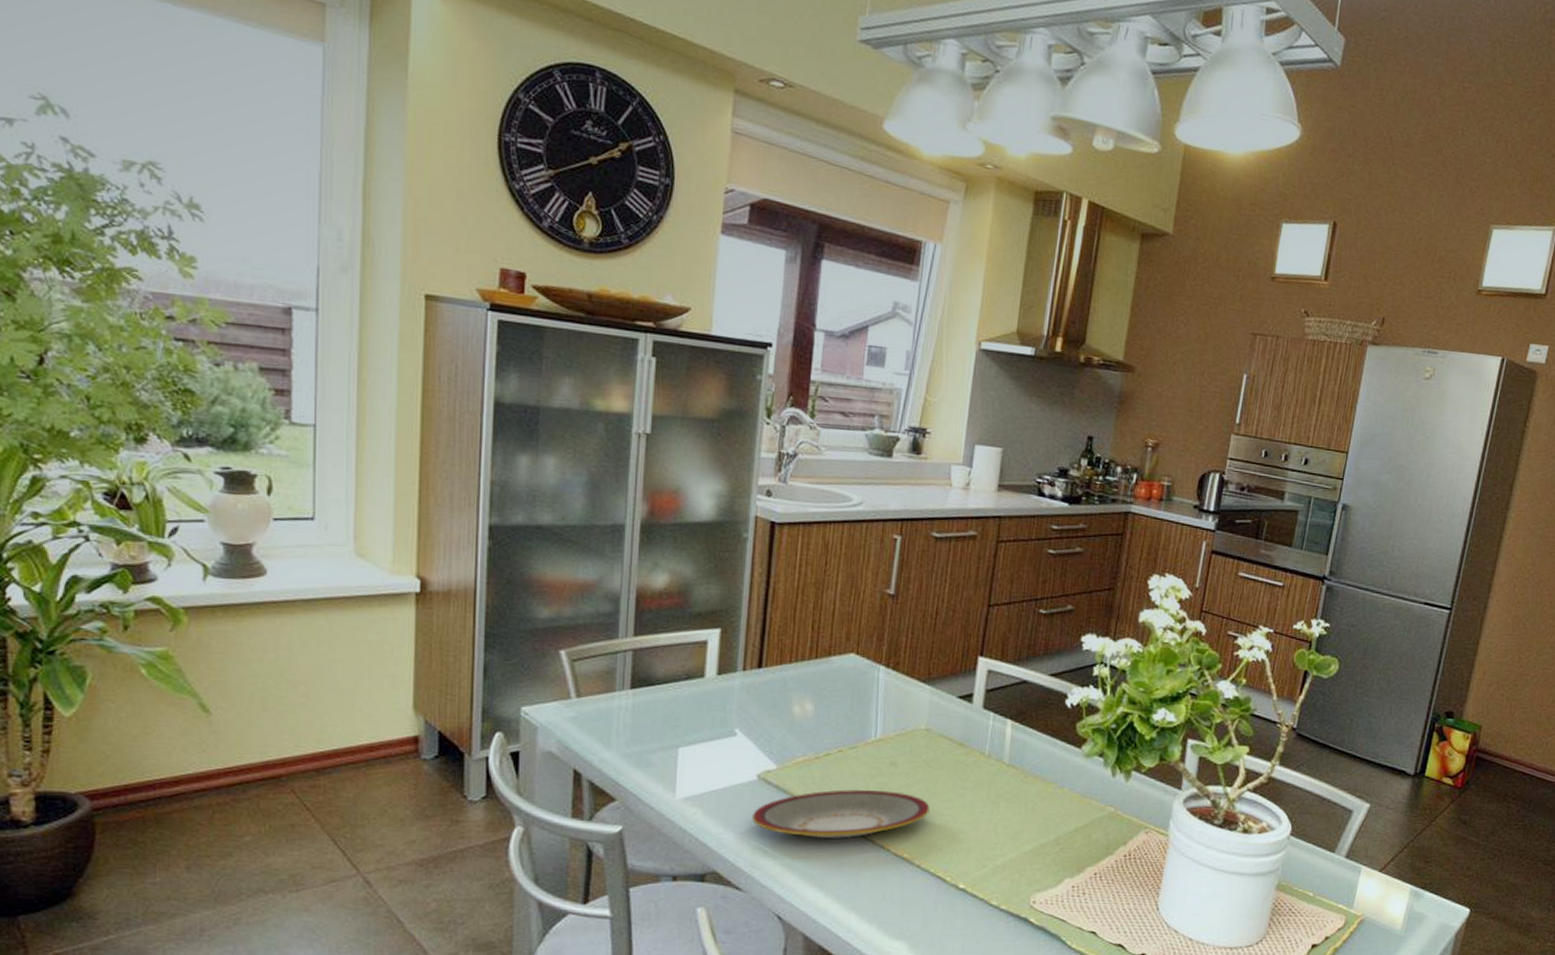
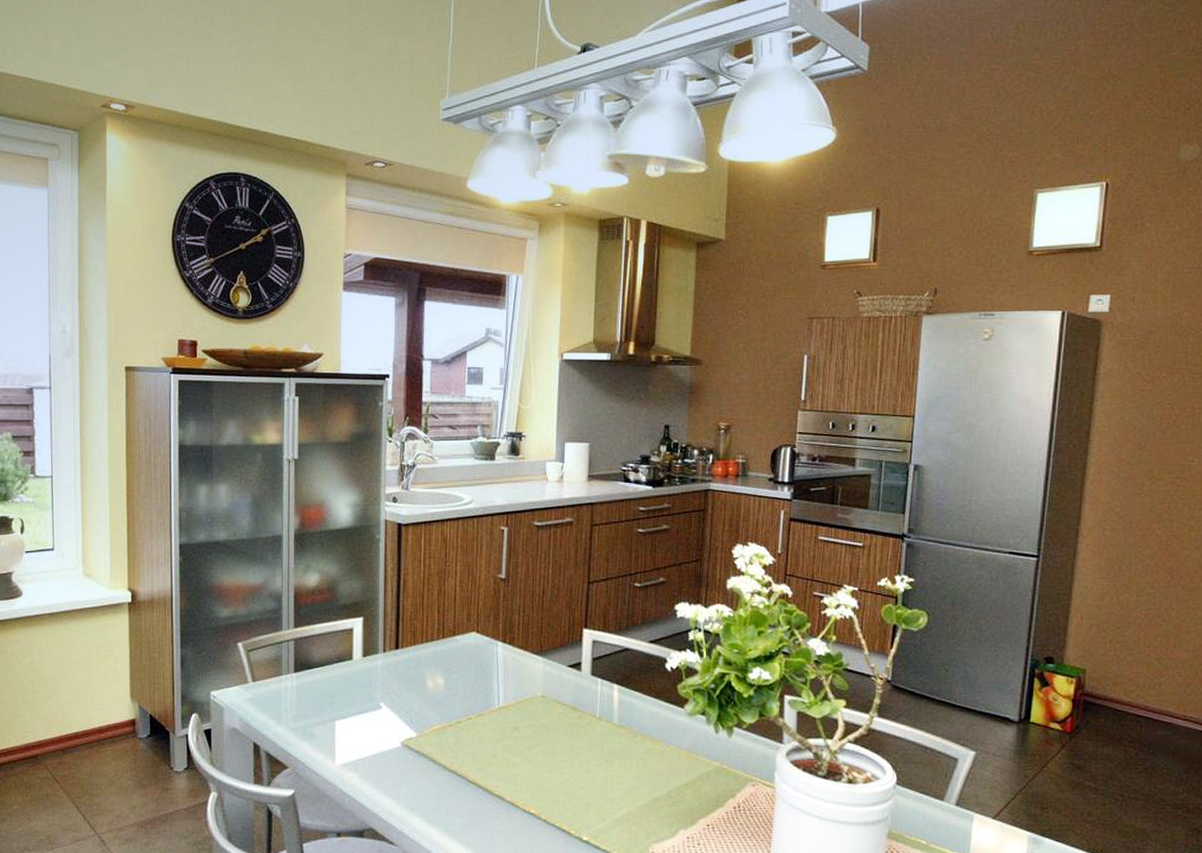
plate: present [752,789,930,839] -> none [399,752,551,798]

